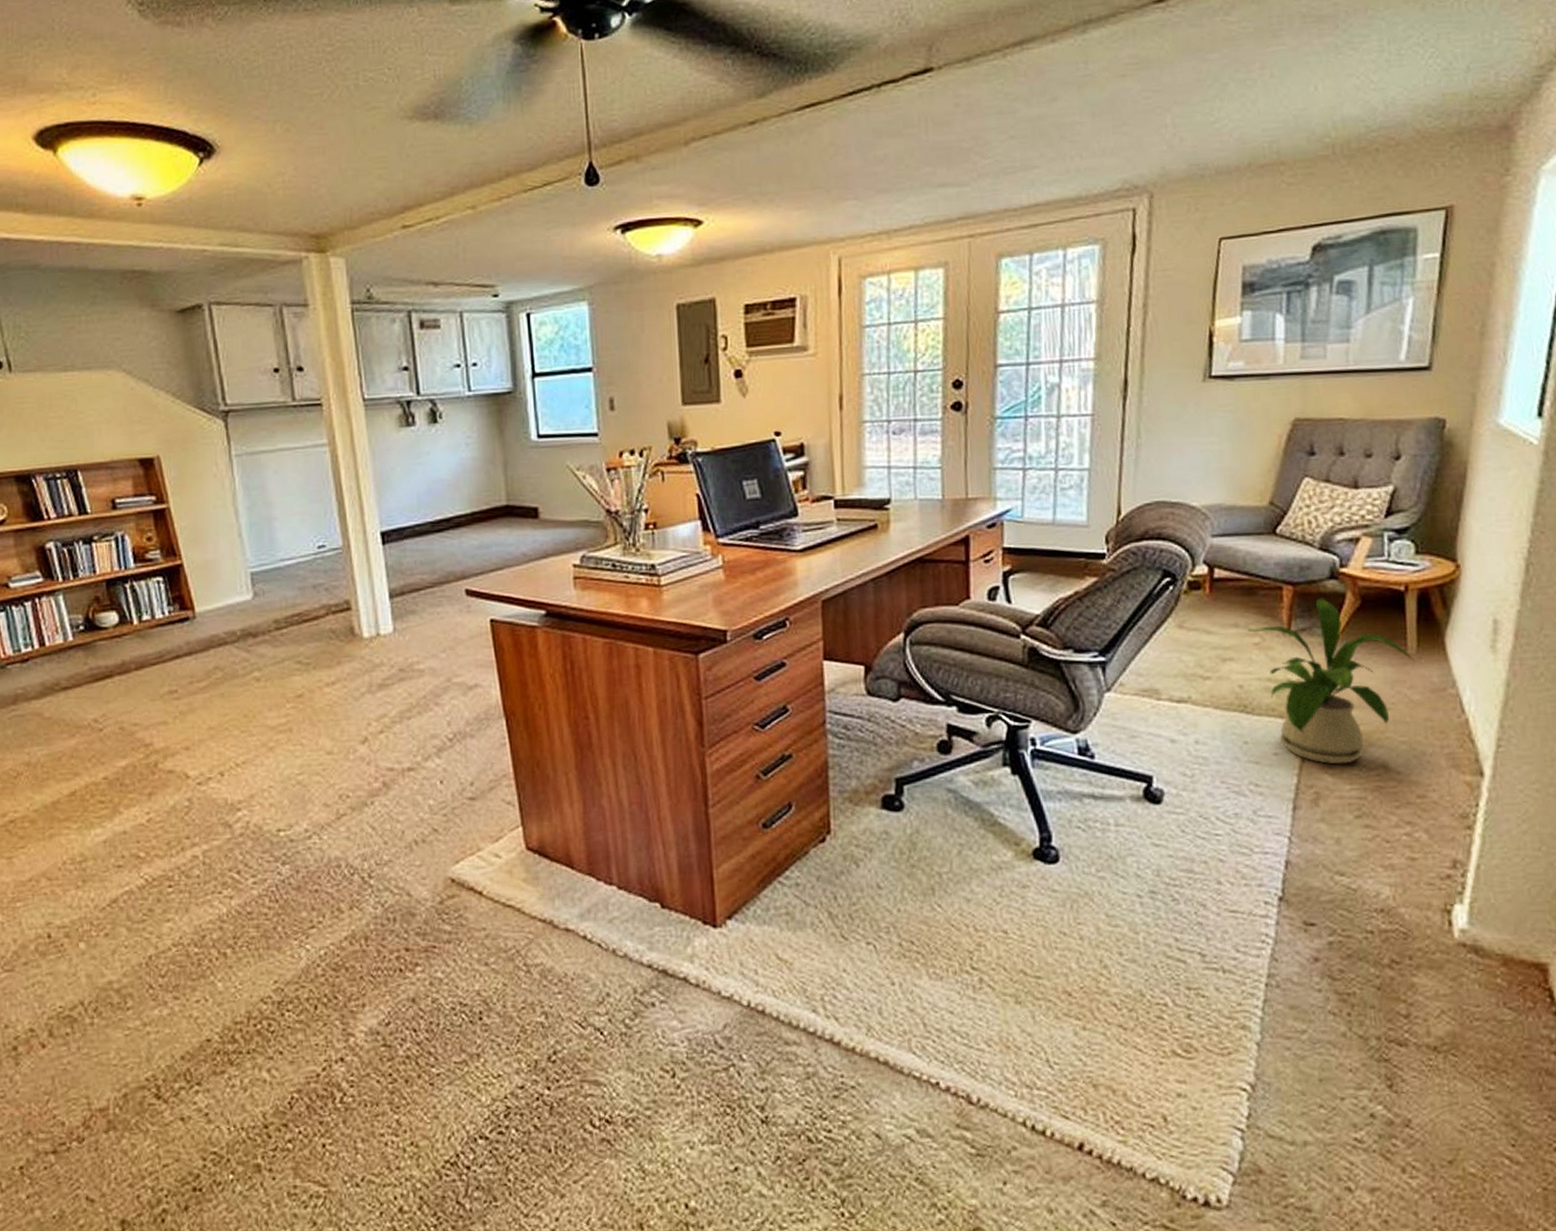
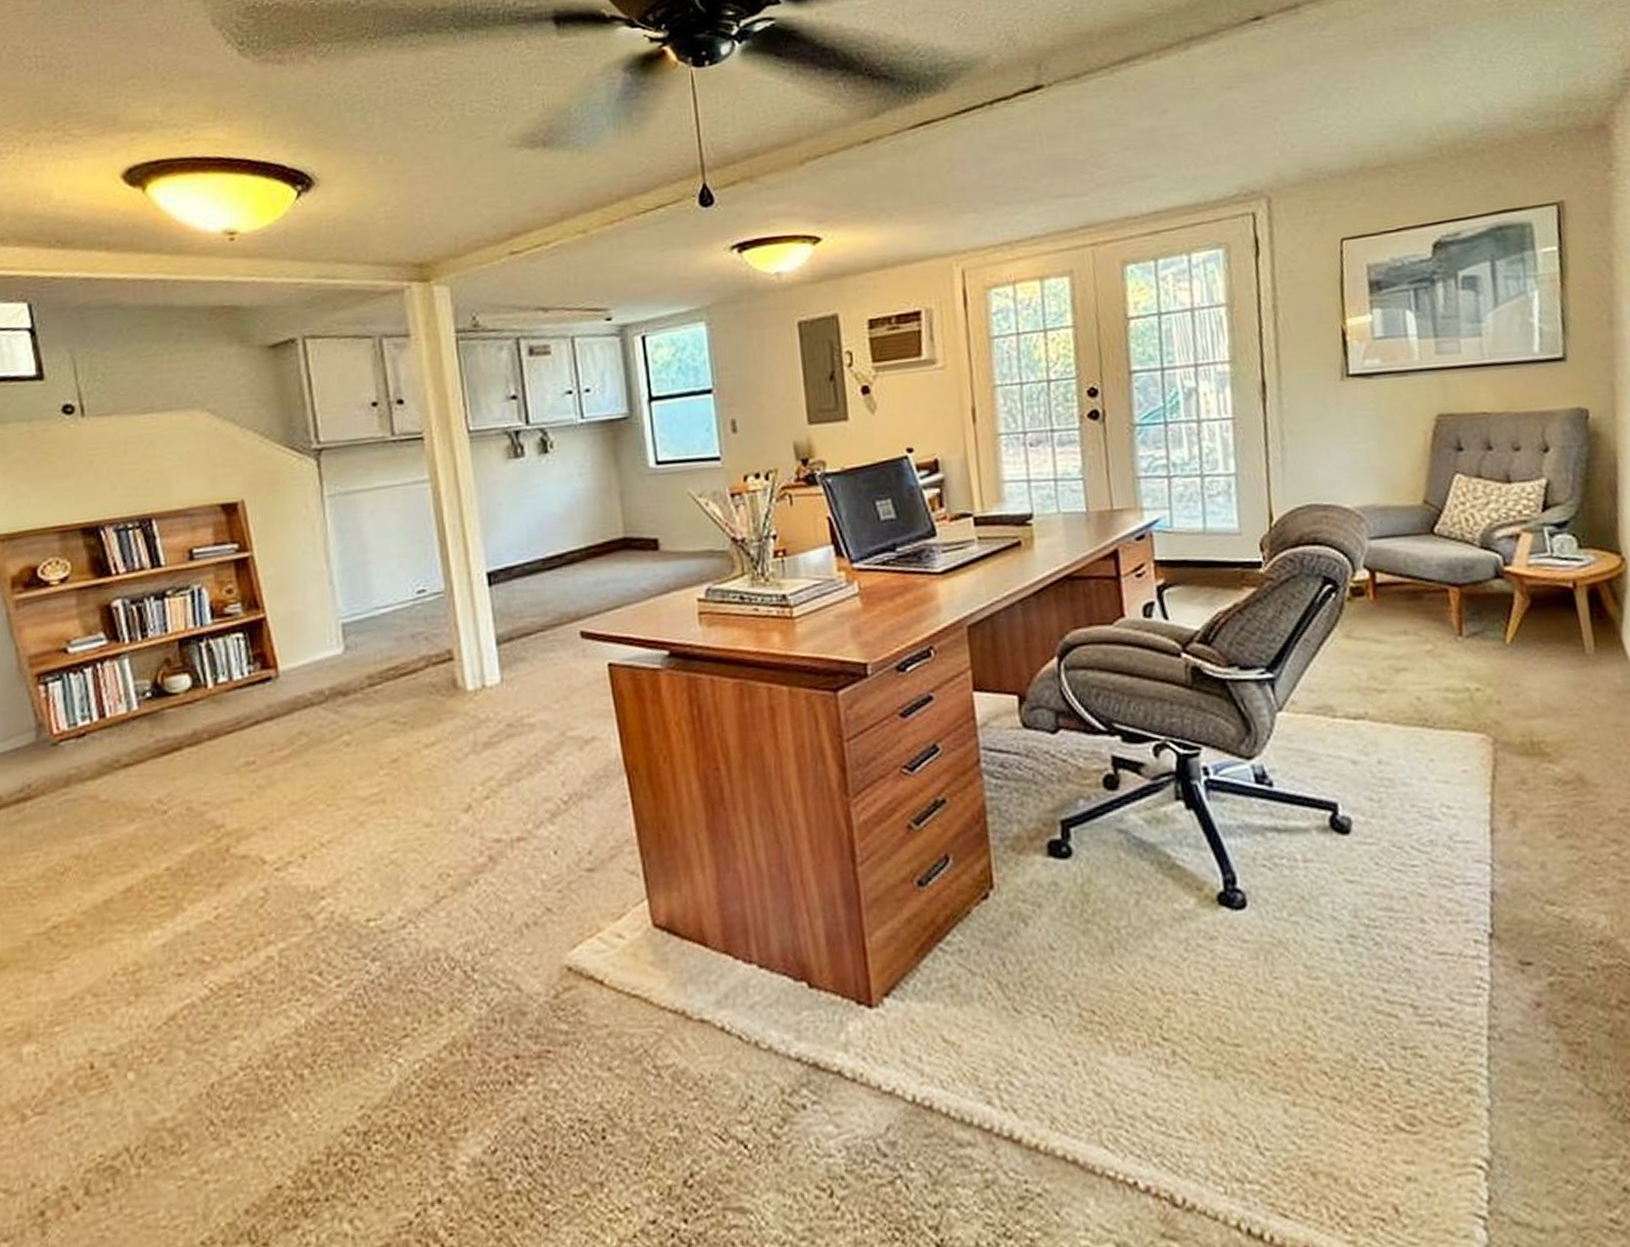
house plant: present [1246,598,1414,765] -> none [1416,598,1594,780]

